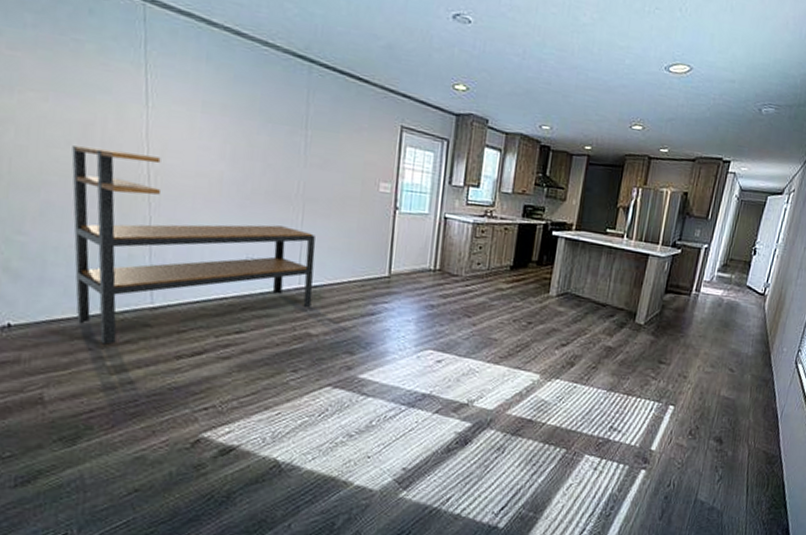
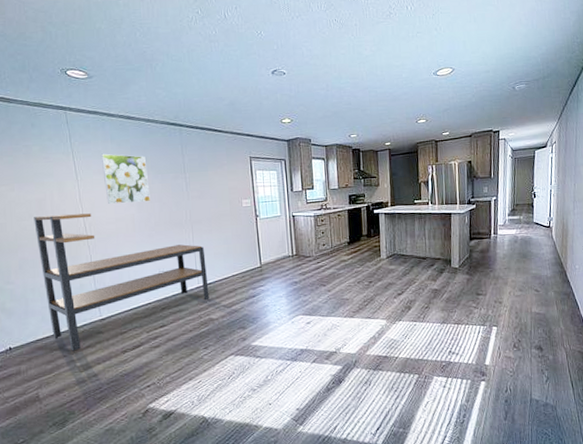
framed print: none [186,76,254,159] -> present [100,153,150,204]

